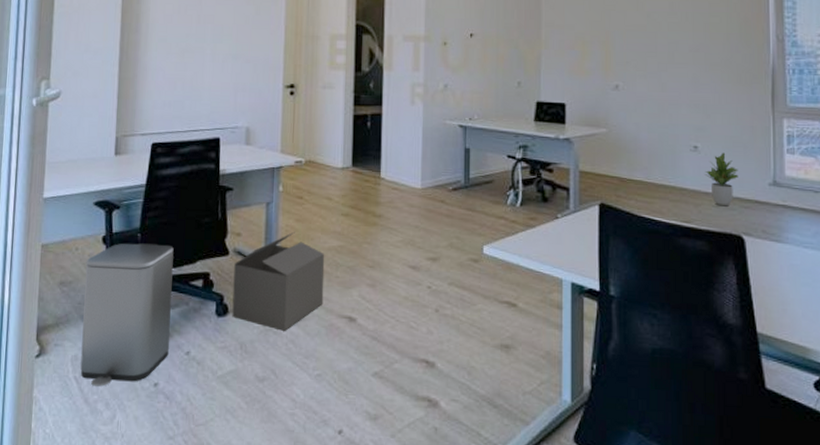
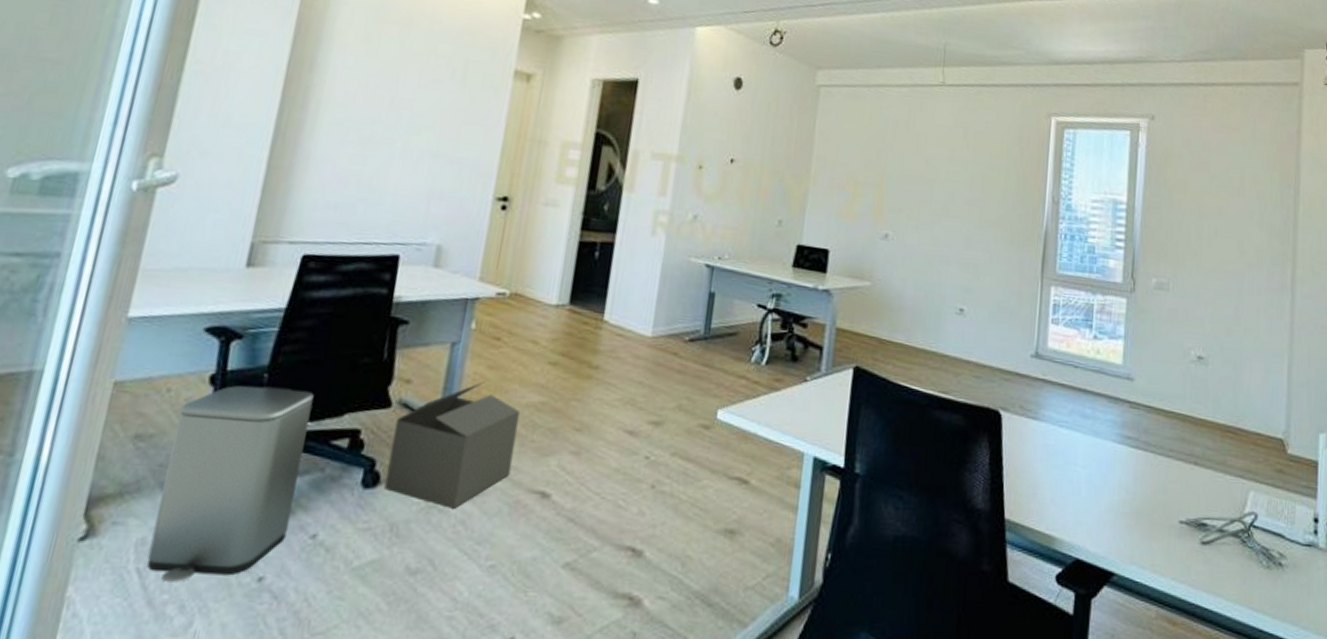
potted plant: present [705,152,738,207] -> none [968,318,1002,378]

